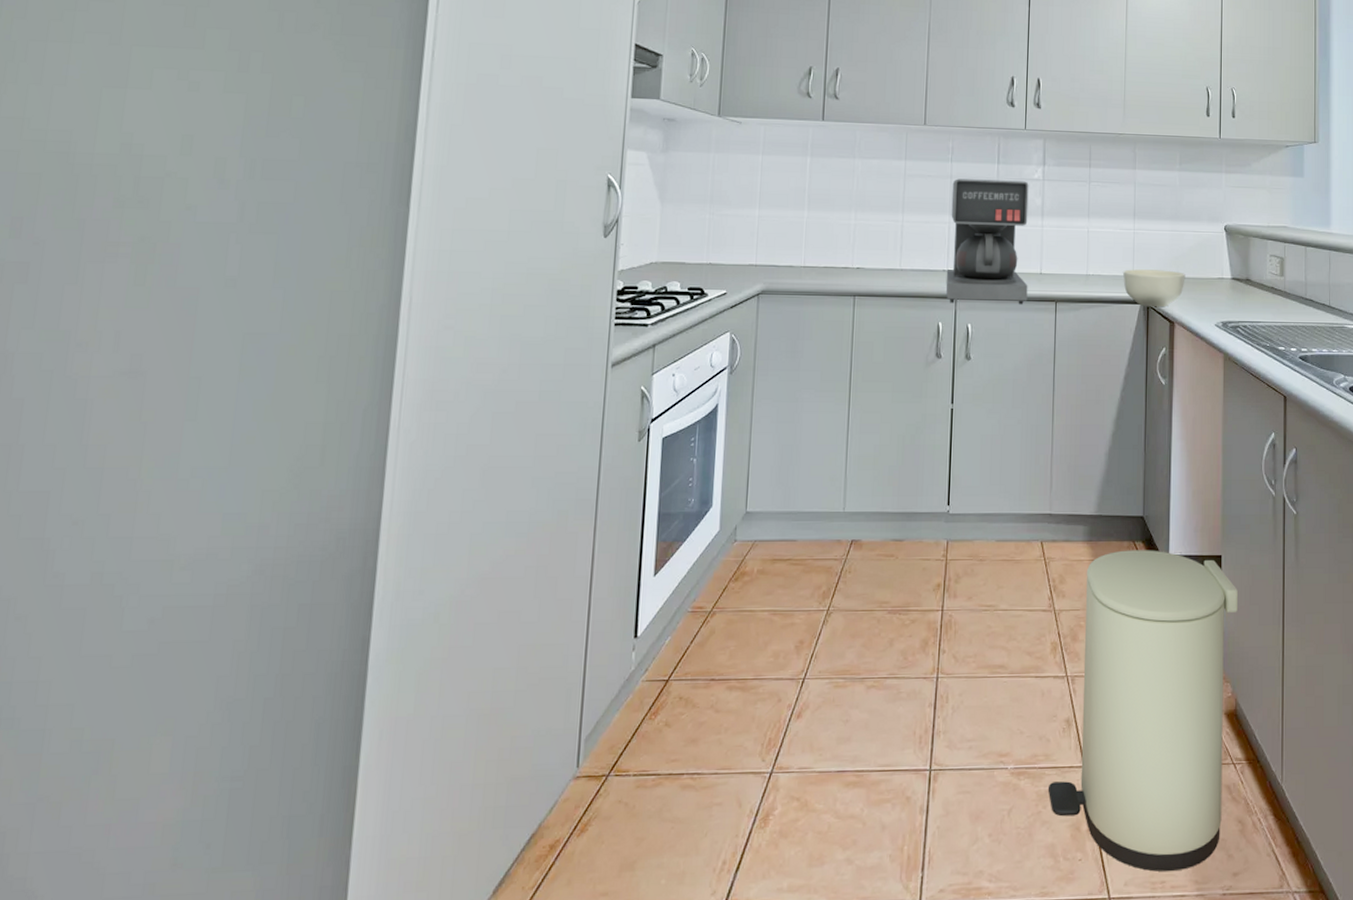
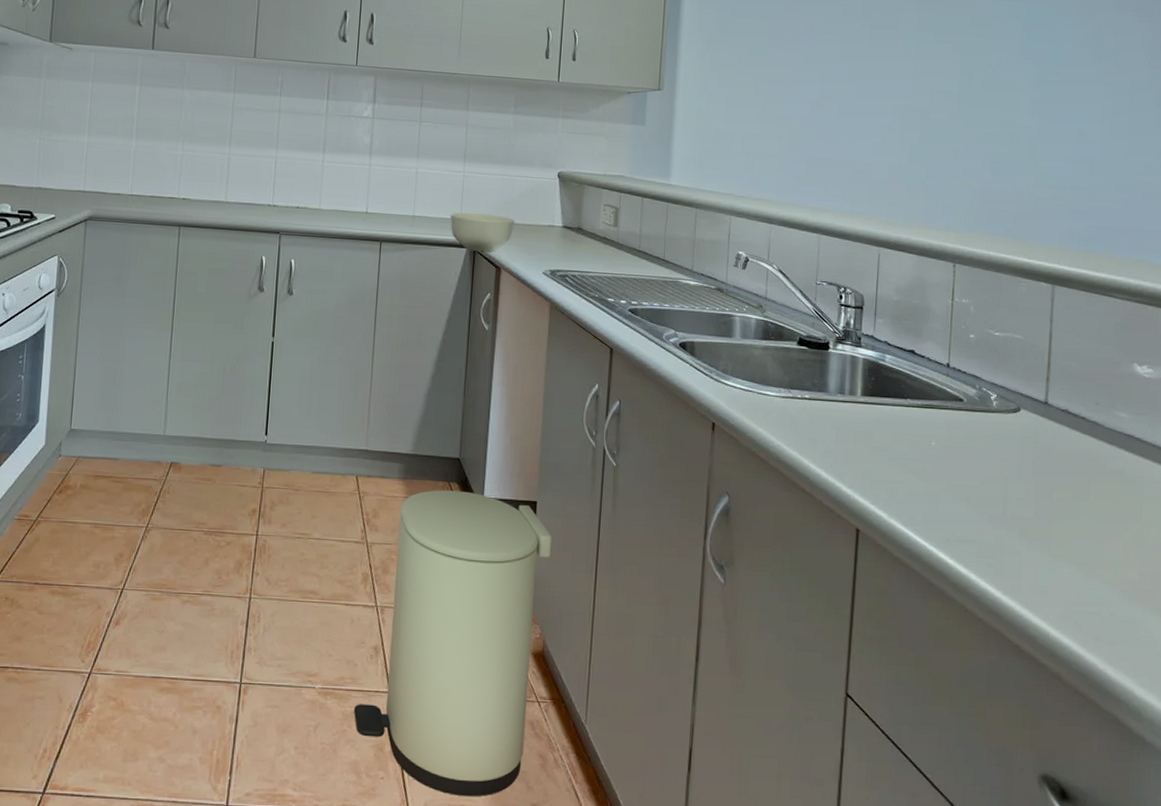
coffee maker: present [946,178,1029,305] -> none [270,113,358,243]

